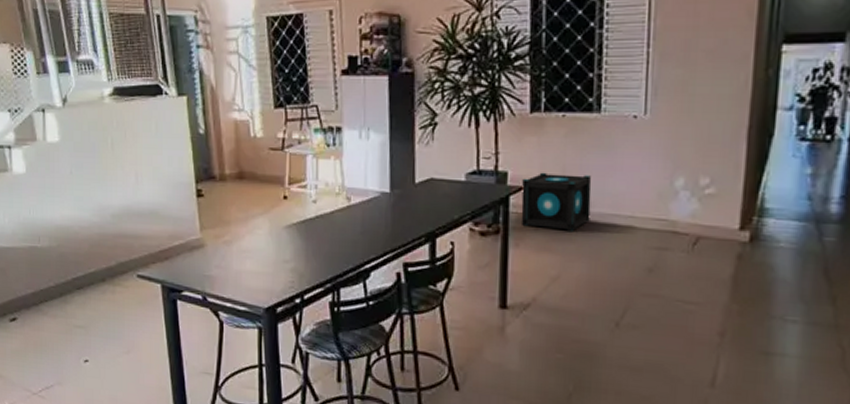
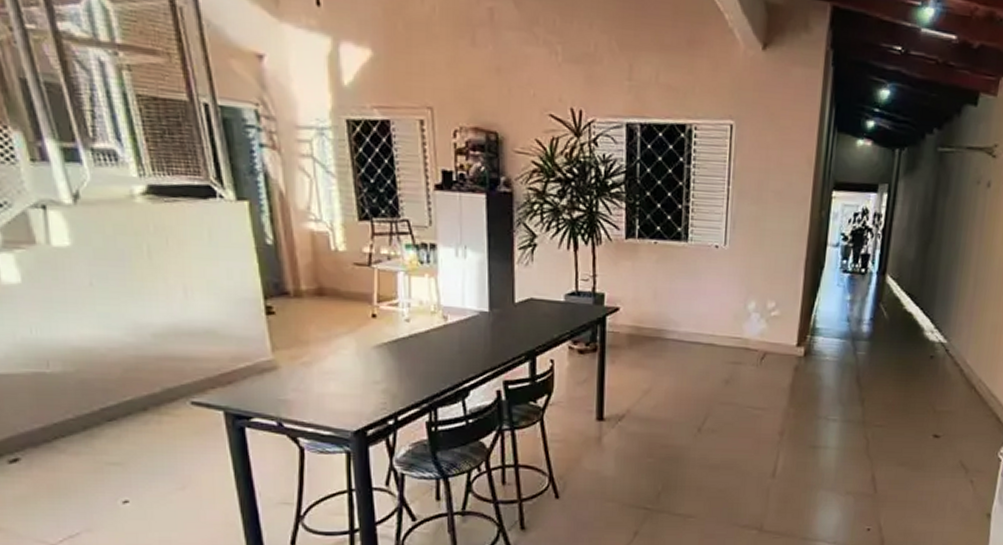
speaker: present [521,172,592,231] -> none [616,294,680,348]

